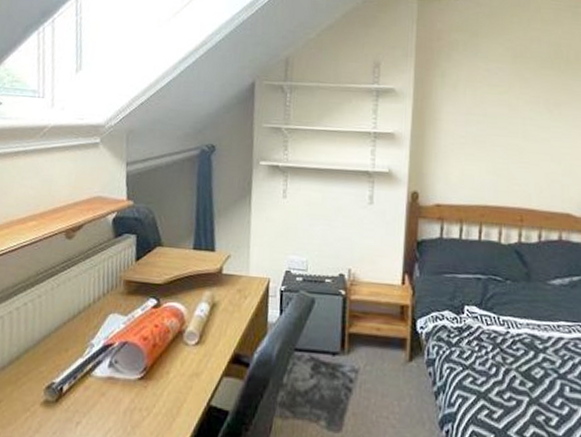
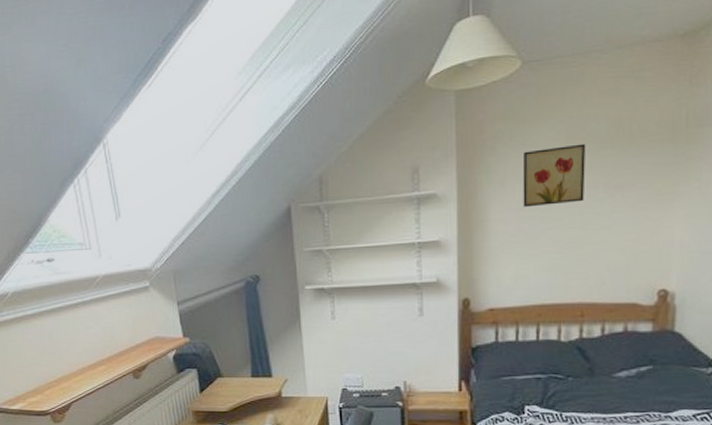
wall art: none [472,61,530,114] -> present [522,143,586,208]

